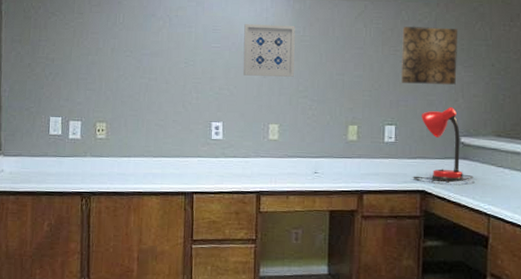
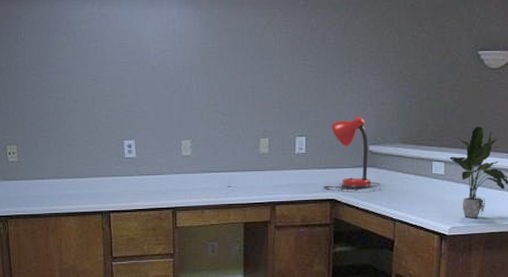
wall art: present [243,24,295,77] -> none [151,36,204,91]
wall art: present [400,26,457,85] -> none [310,33,366,95]

